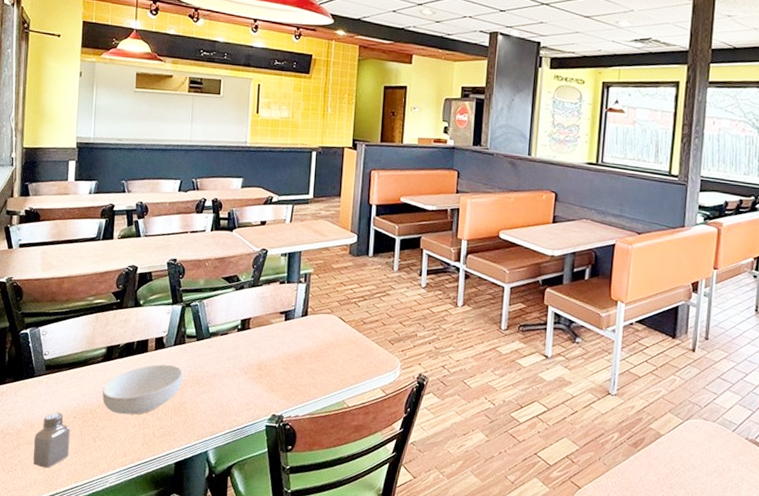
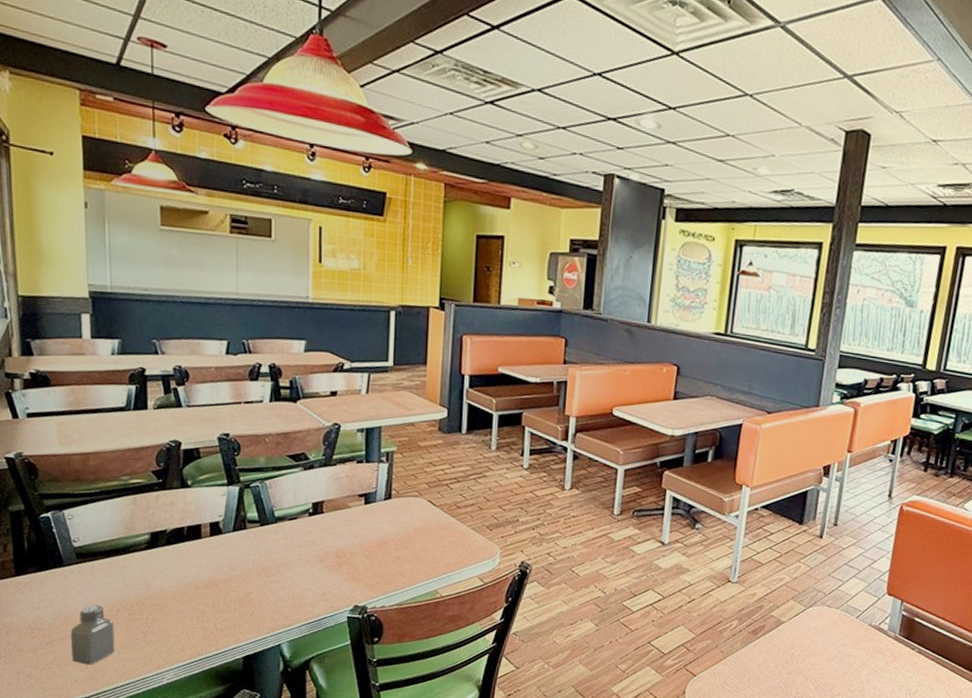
cereal bowl: present [102,364,183,415] -> none [150,552,246,607]

